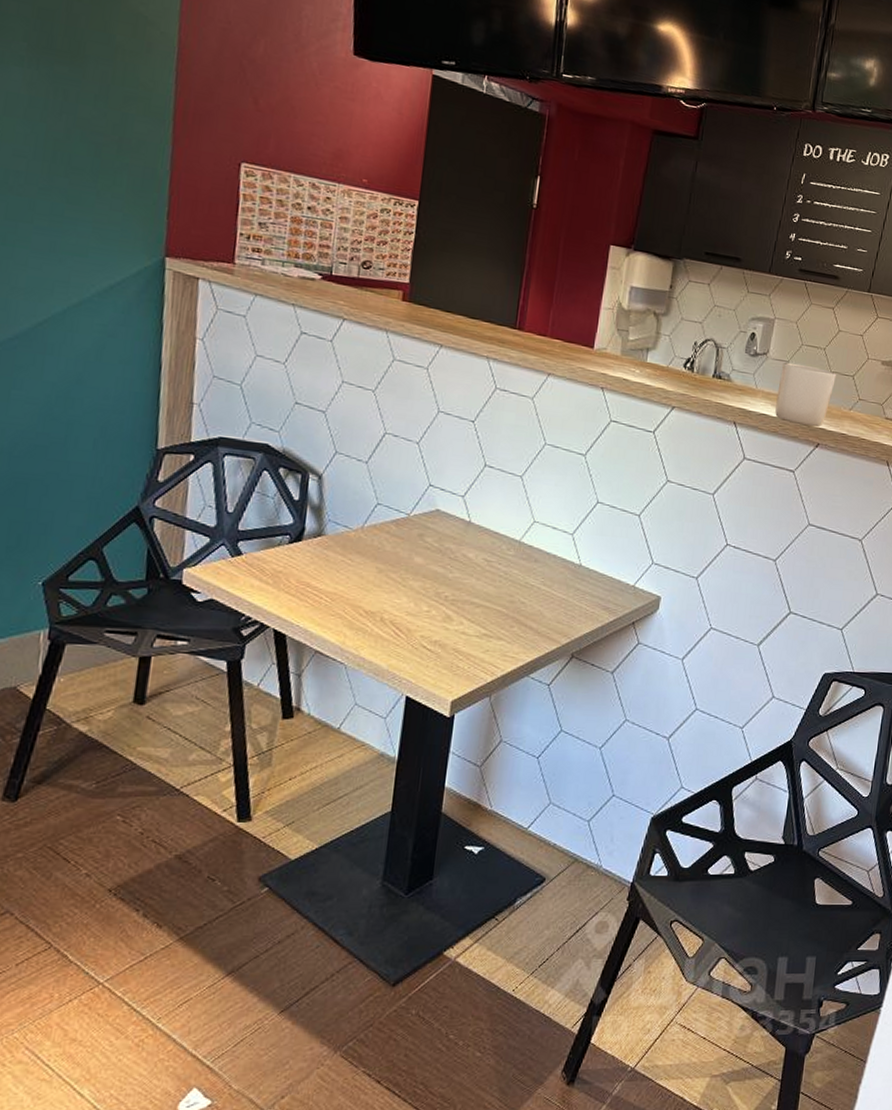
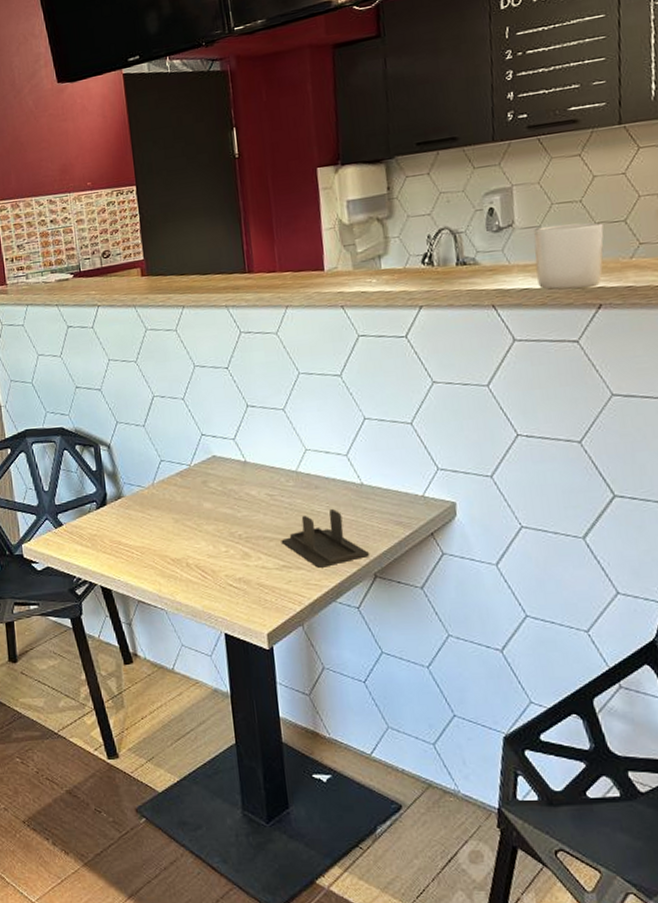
napkin holder: none [487,584,573,641] -> present [281,508,370,568]

